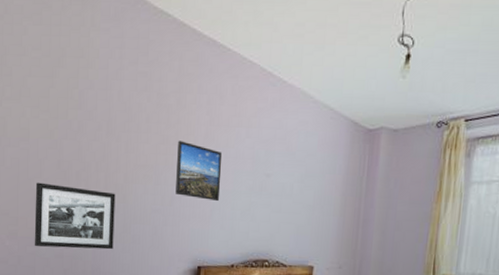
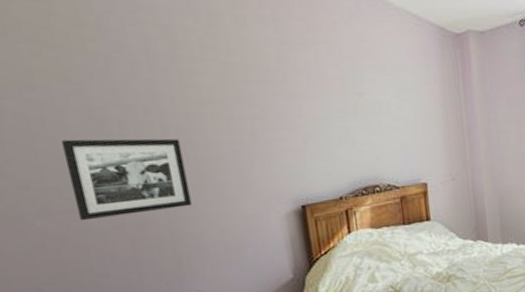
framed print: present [175,140,223,202] -> none [246,66,311,131]

